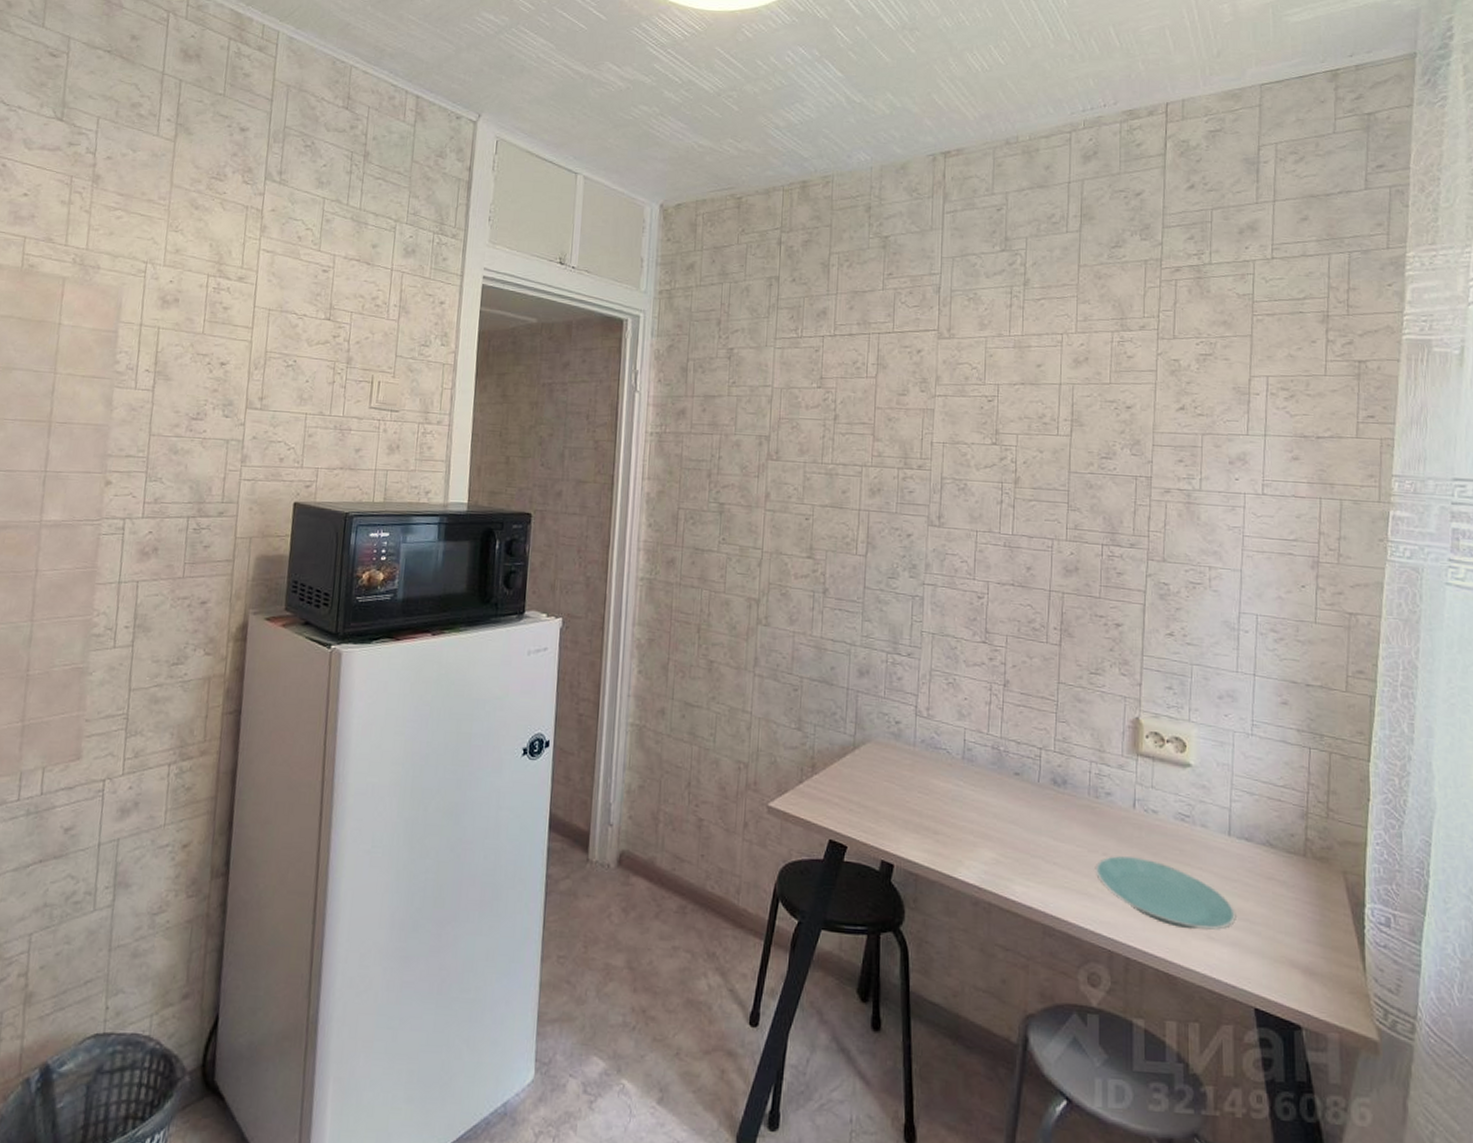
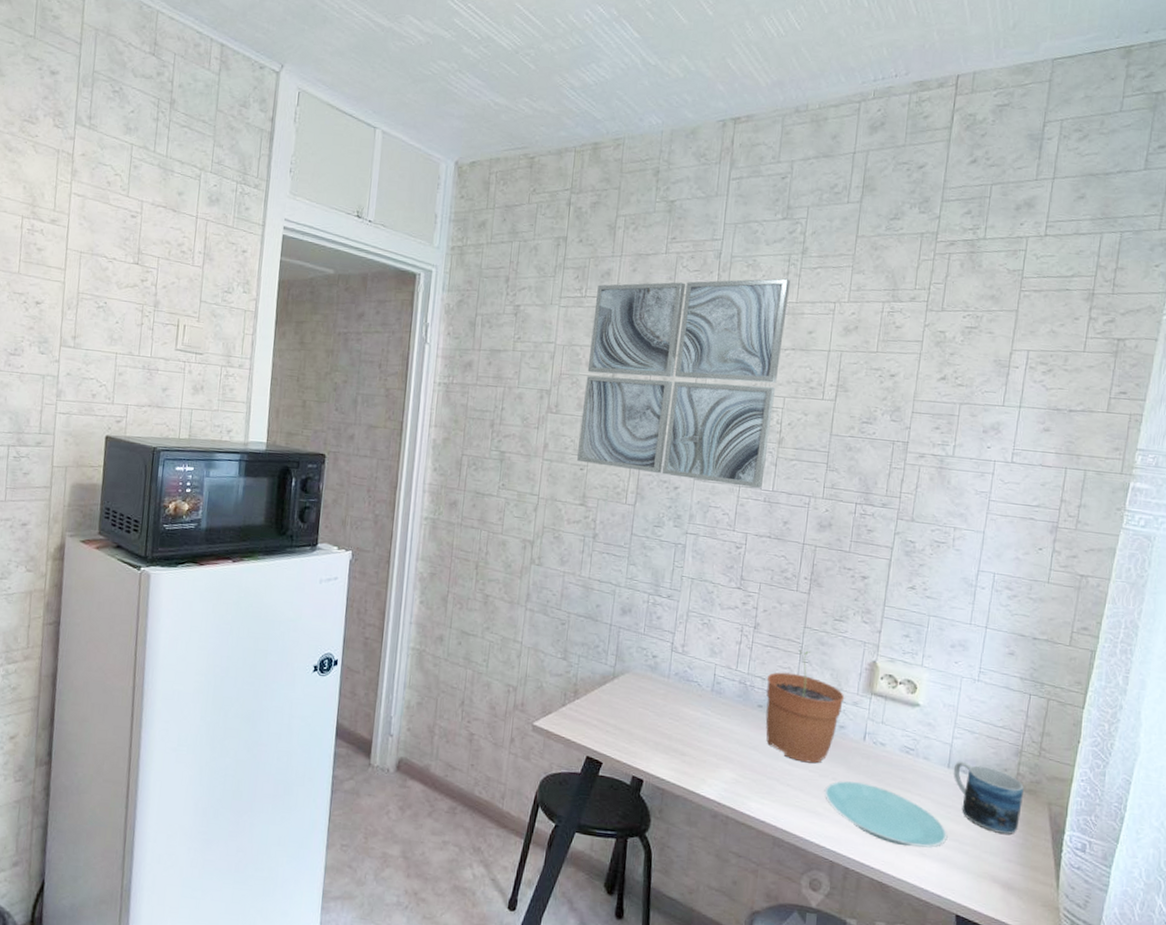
wall art: none [802,311,1014,532] -> present [577,278,791,488]
plant pot: none [1021,708,1109,837] -> present [765,649,845,764]
mug: none [1235,827,1315,910] -> present [953,761,1024,834]

